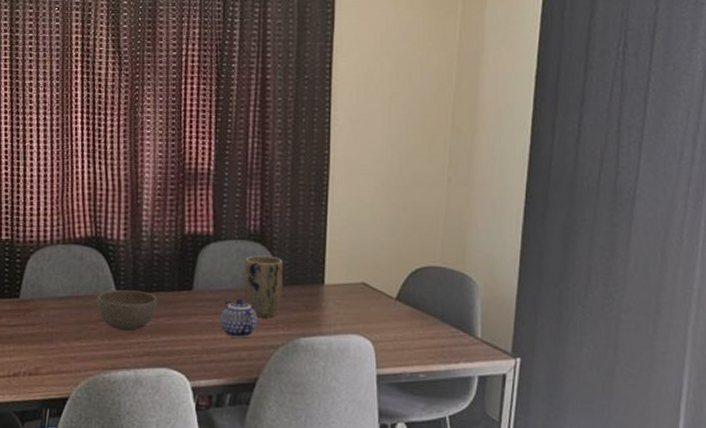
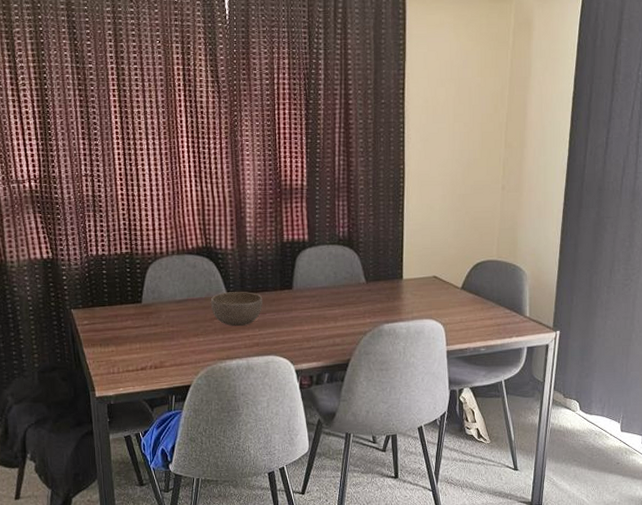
teapot: present [220,298,258,338] -> none [317,294,348,327]
plant pot: present [243,255,283,318] -> none [335,257,368,310]

